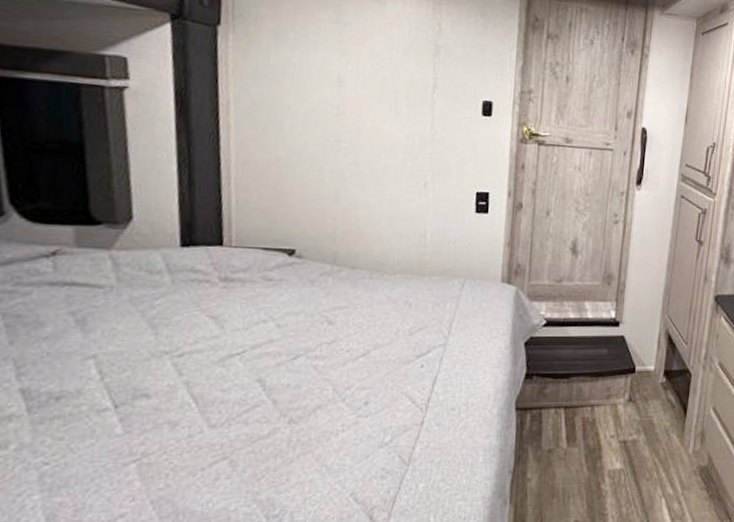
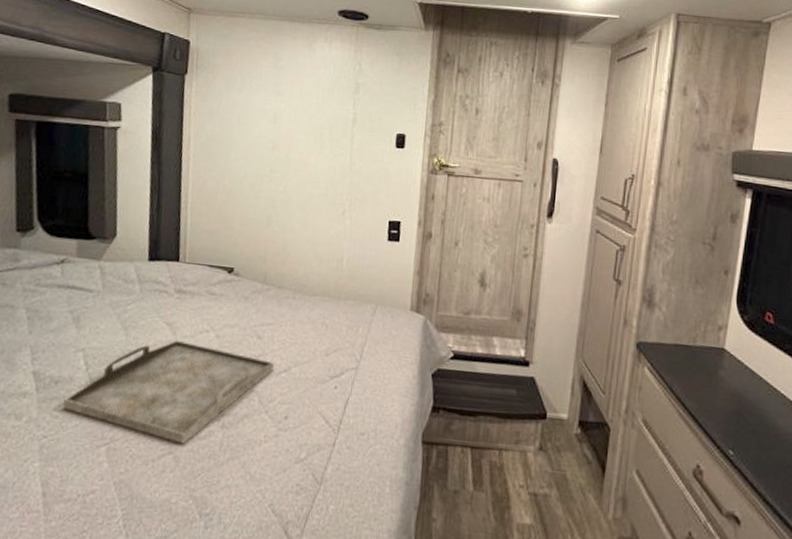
serving tray: none [70,334,350,447] -> present [63,340,274,444]

